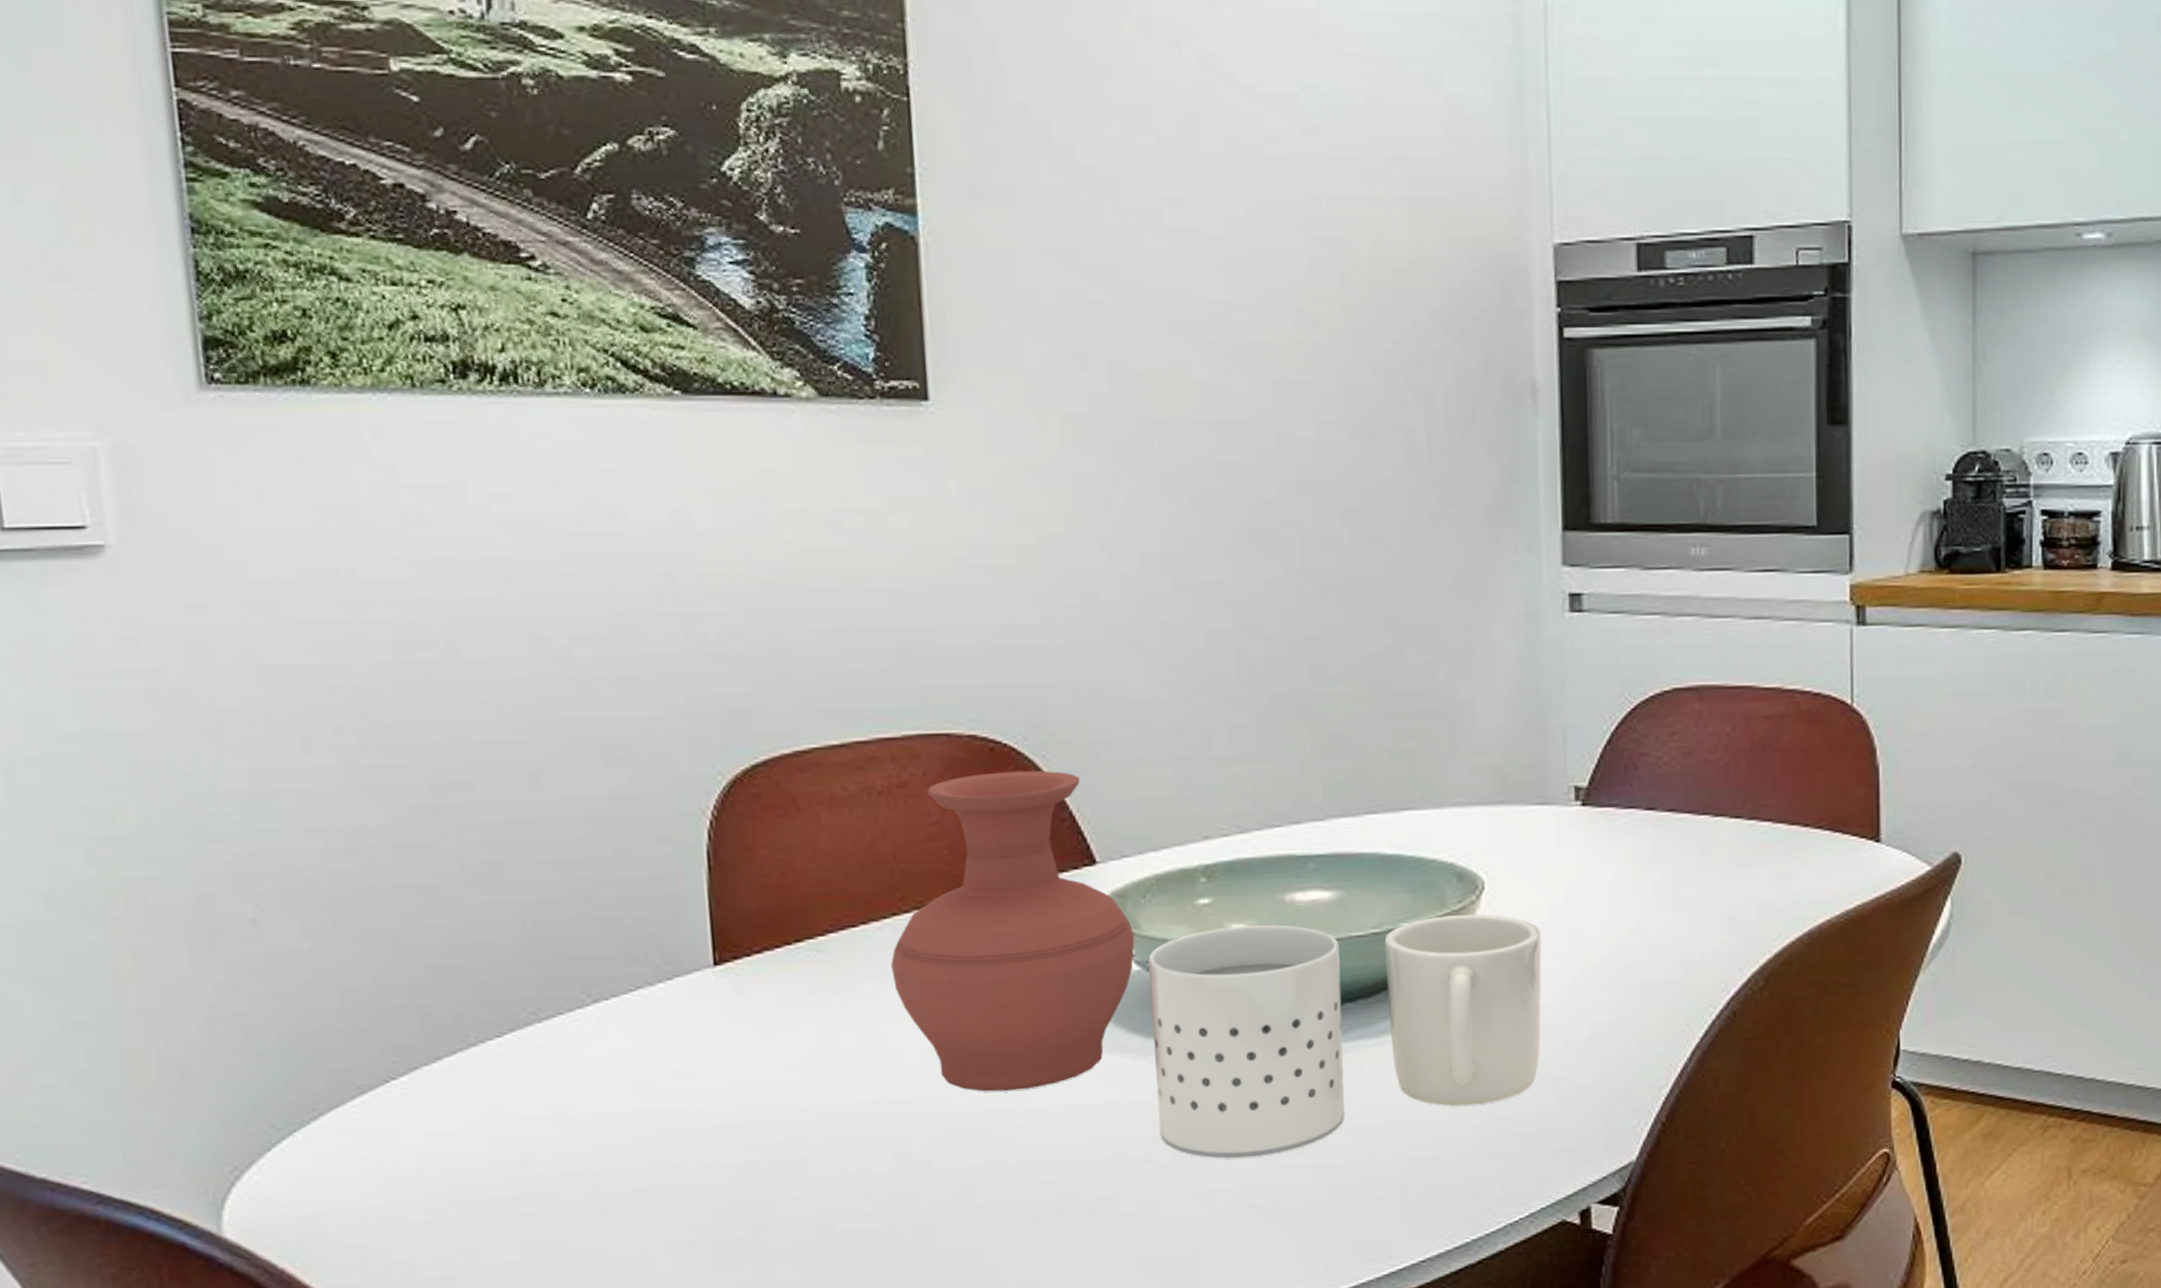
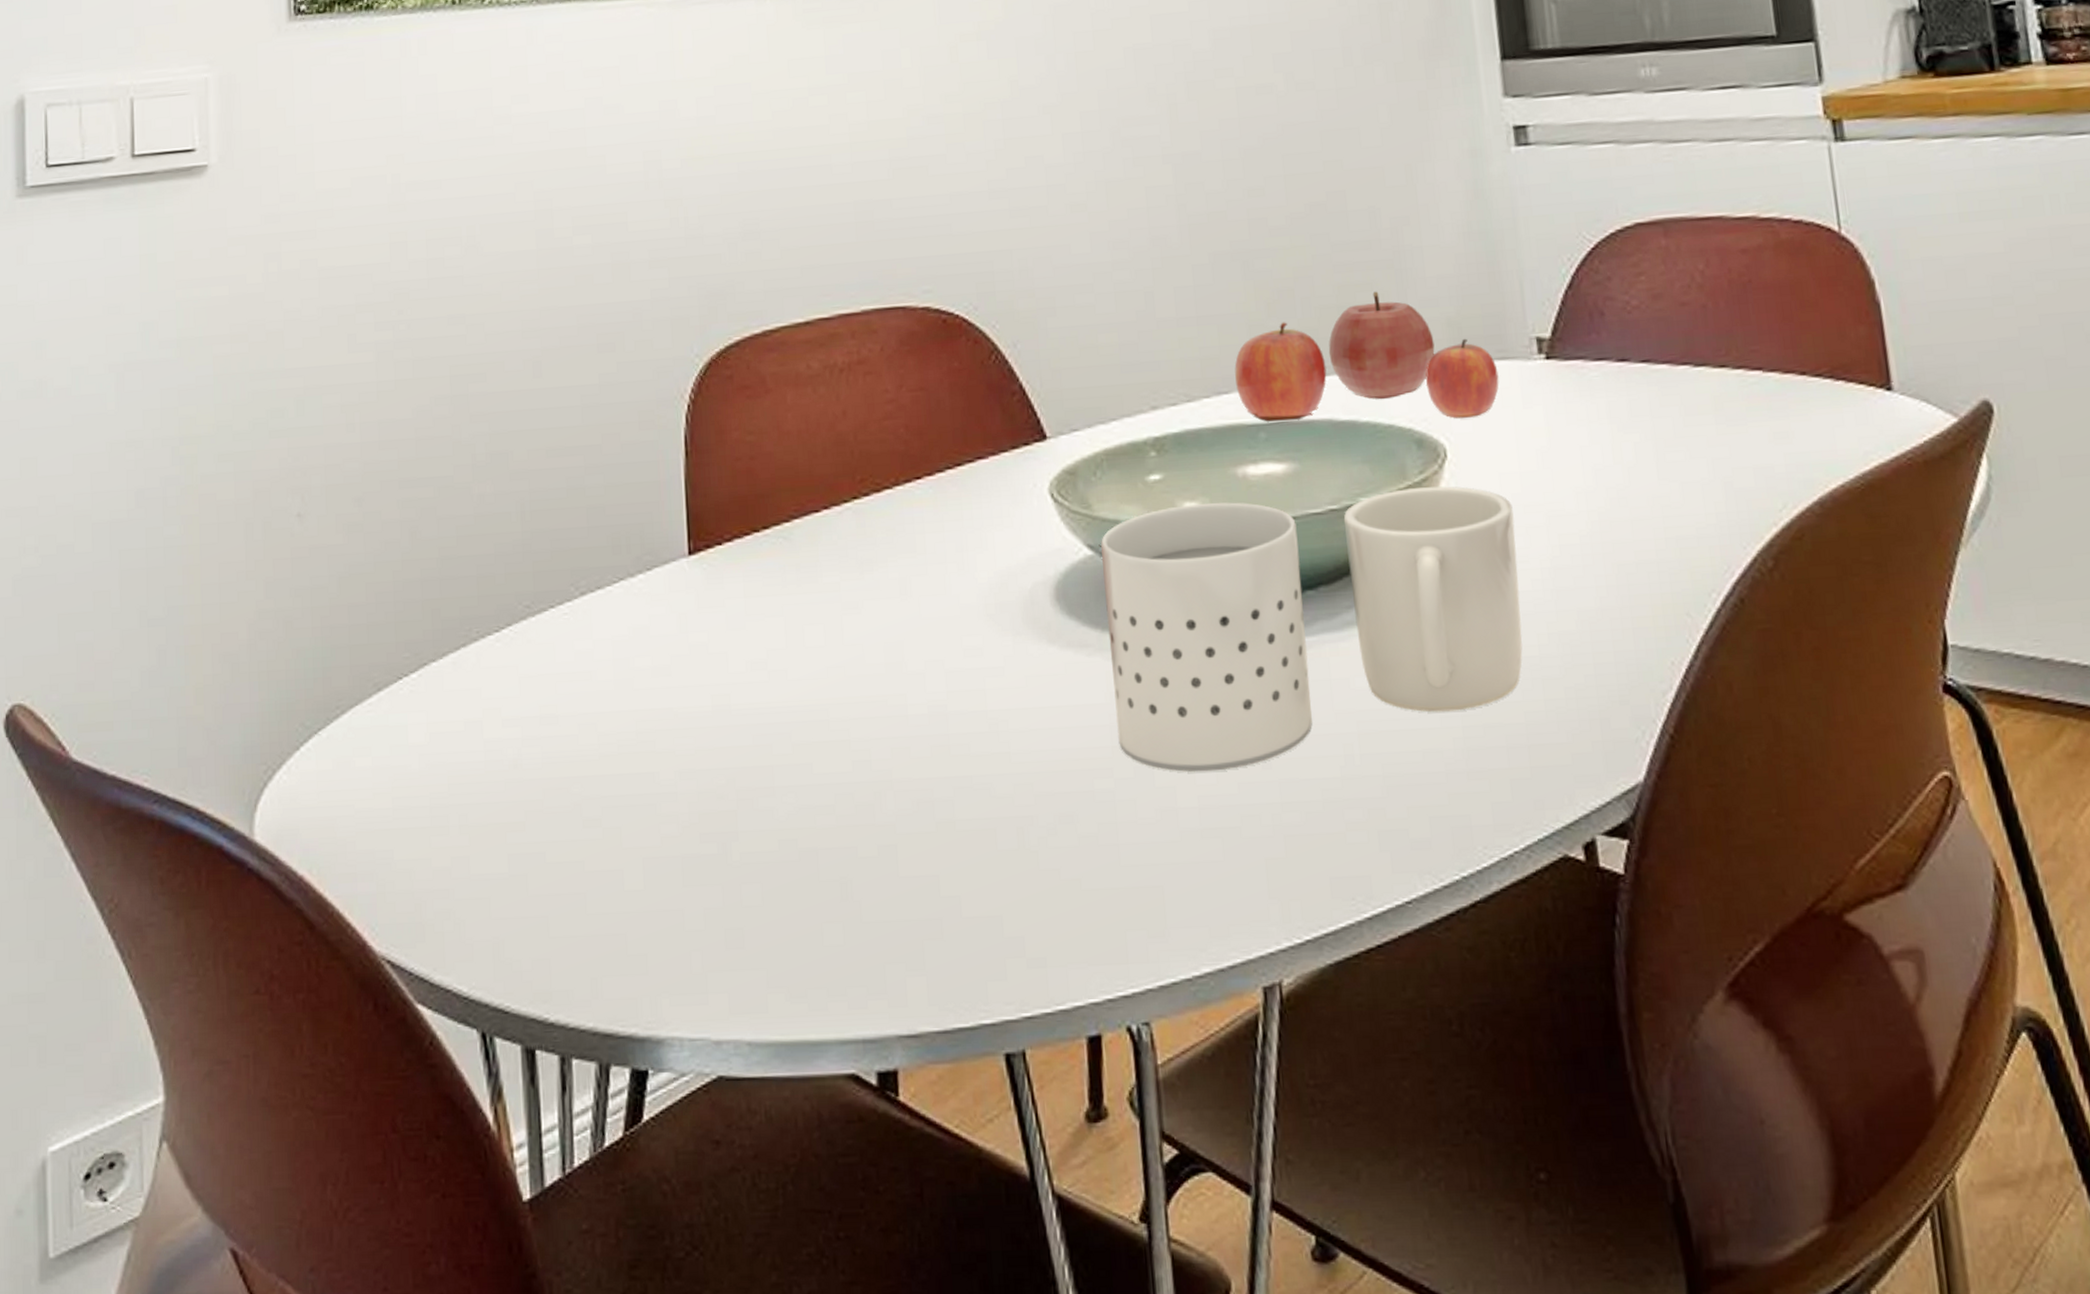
vase: present [891,770,1135,1092] -> none [851,341,1087,692]
fruit: none [1287,763,1376,856] -> present [1234,322,1327,424]
fruit: none [1379,739,1480,837] -> present [1328,291,1435,400]
fruit: none [1470,784,1537,855] -> present [1425,338,1499,419]

